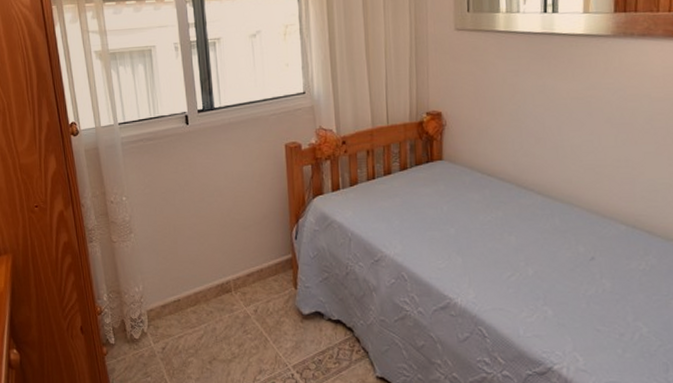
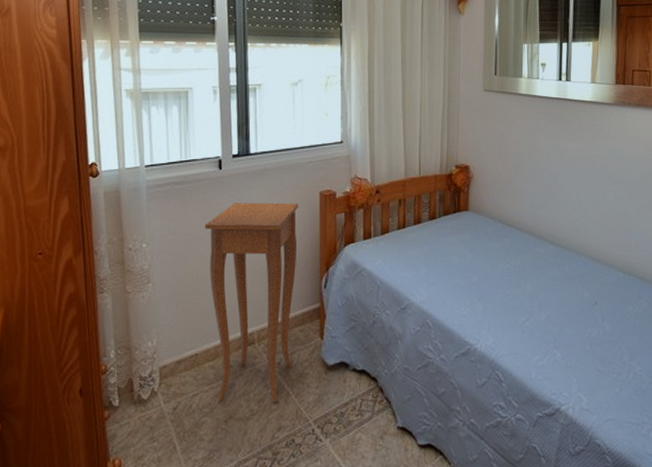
side table: none [177,156,269,347] -> present [204,202,299,402]

